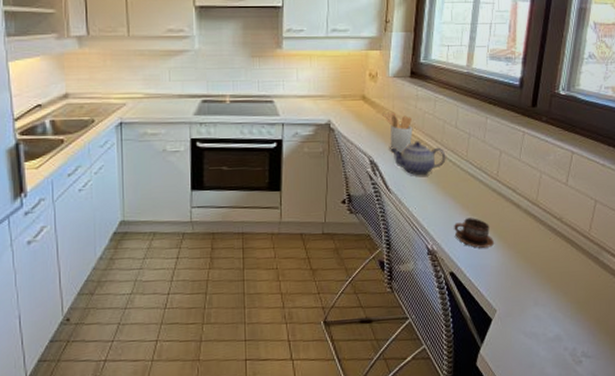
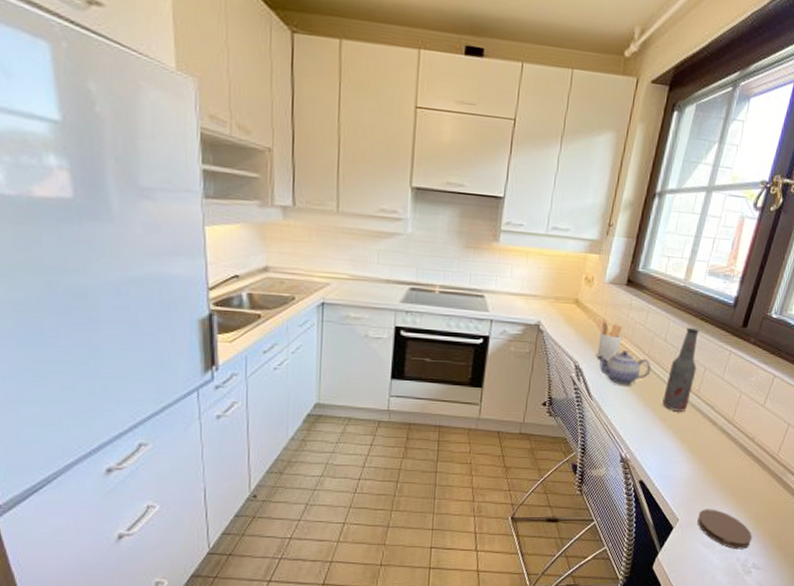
cup: present [454,218,495,248] -> none [649,430,687,460]
bottle: none [462,112,492,198] -> present [662,327,699,412]
coaster: none [516,296,577,338] -> present [697,509,752,550]

